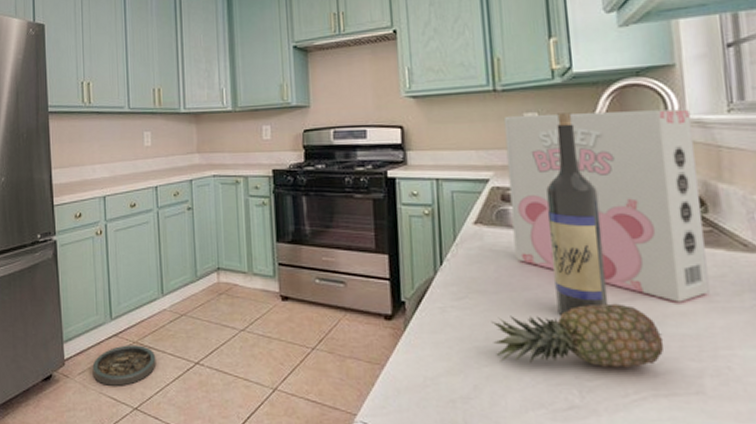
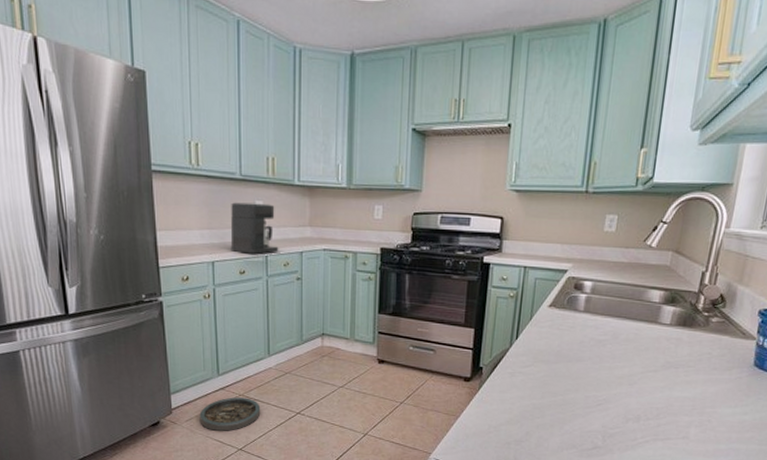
coffee maker: none [120,134,169,187] -> present [230,202,279,255]
fruit: present [491,303,665,368] -> none [546,373,671,420]
cereal box: present [503,109,710,302] -> none [576,216,734,374]
wine bottle: present [546,112,609,315] -> none [600,217,650,381]

